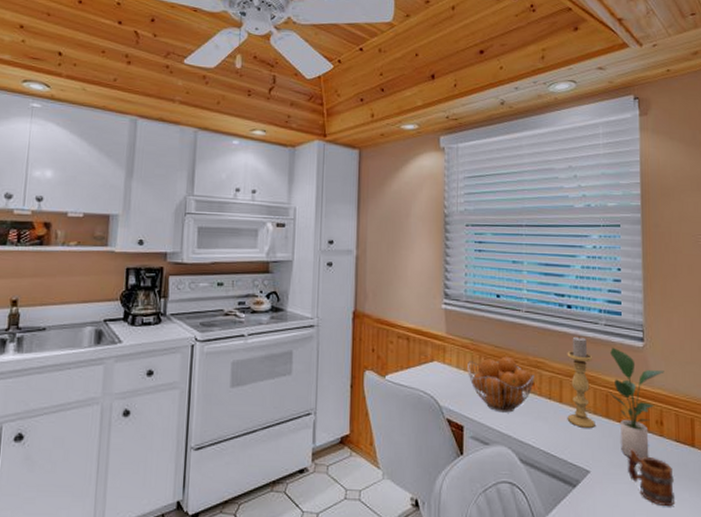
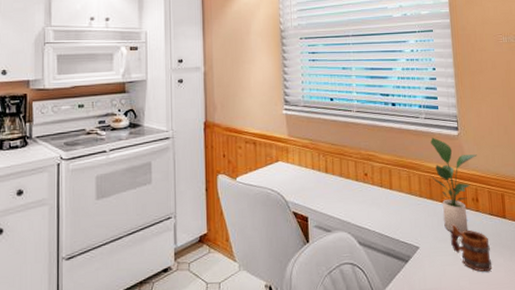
fruit basket: present [467,356,535,413] -> none [308,152,368,202]
candle holder: present [567,336,595,429] -> none [394,130,421,211]

